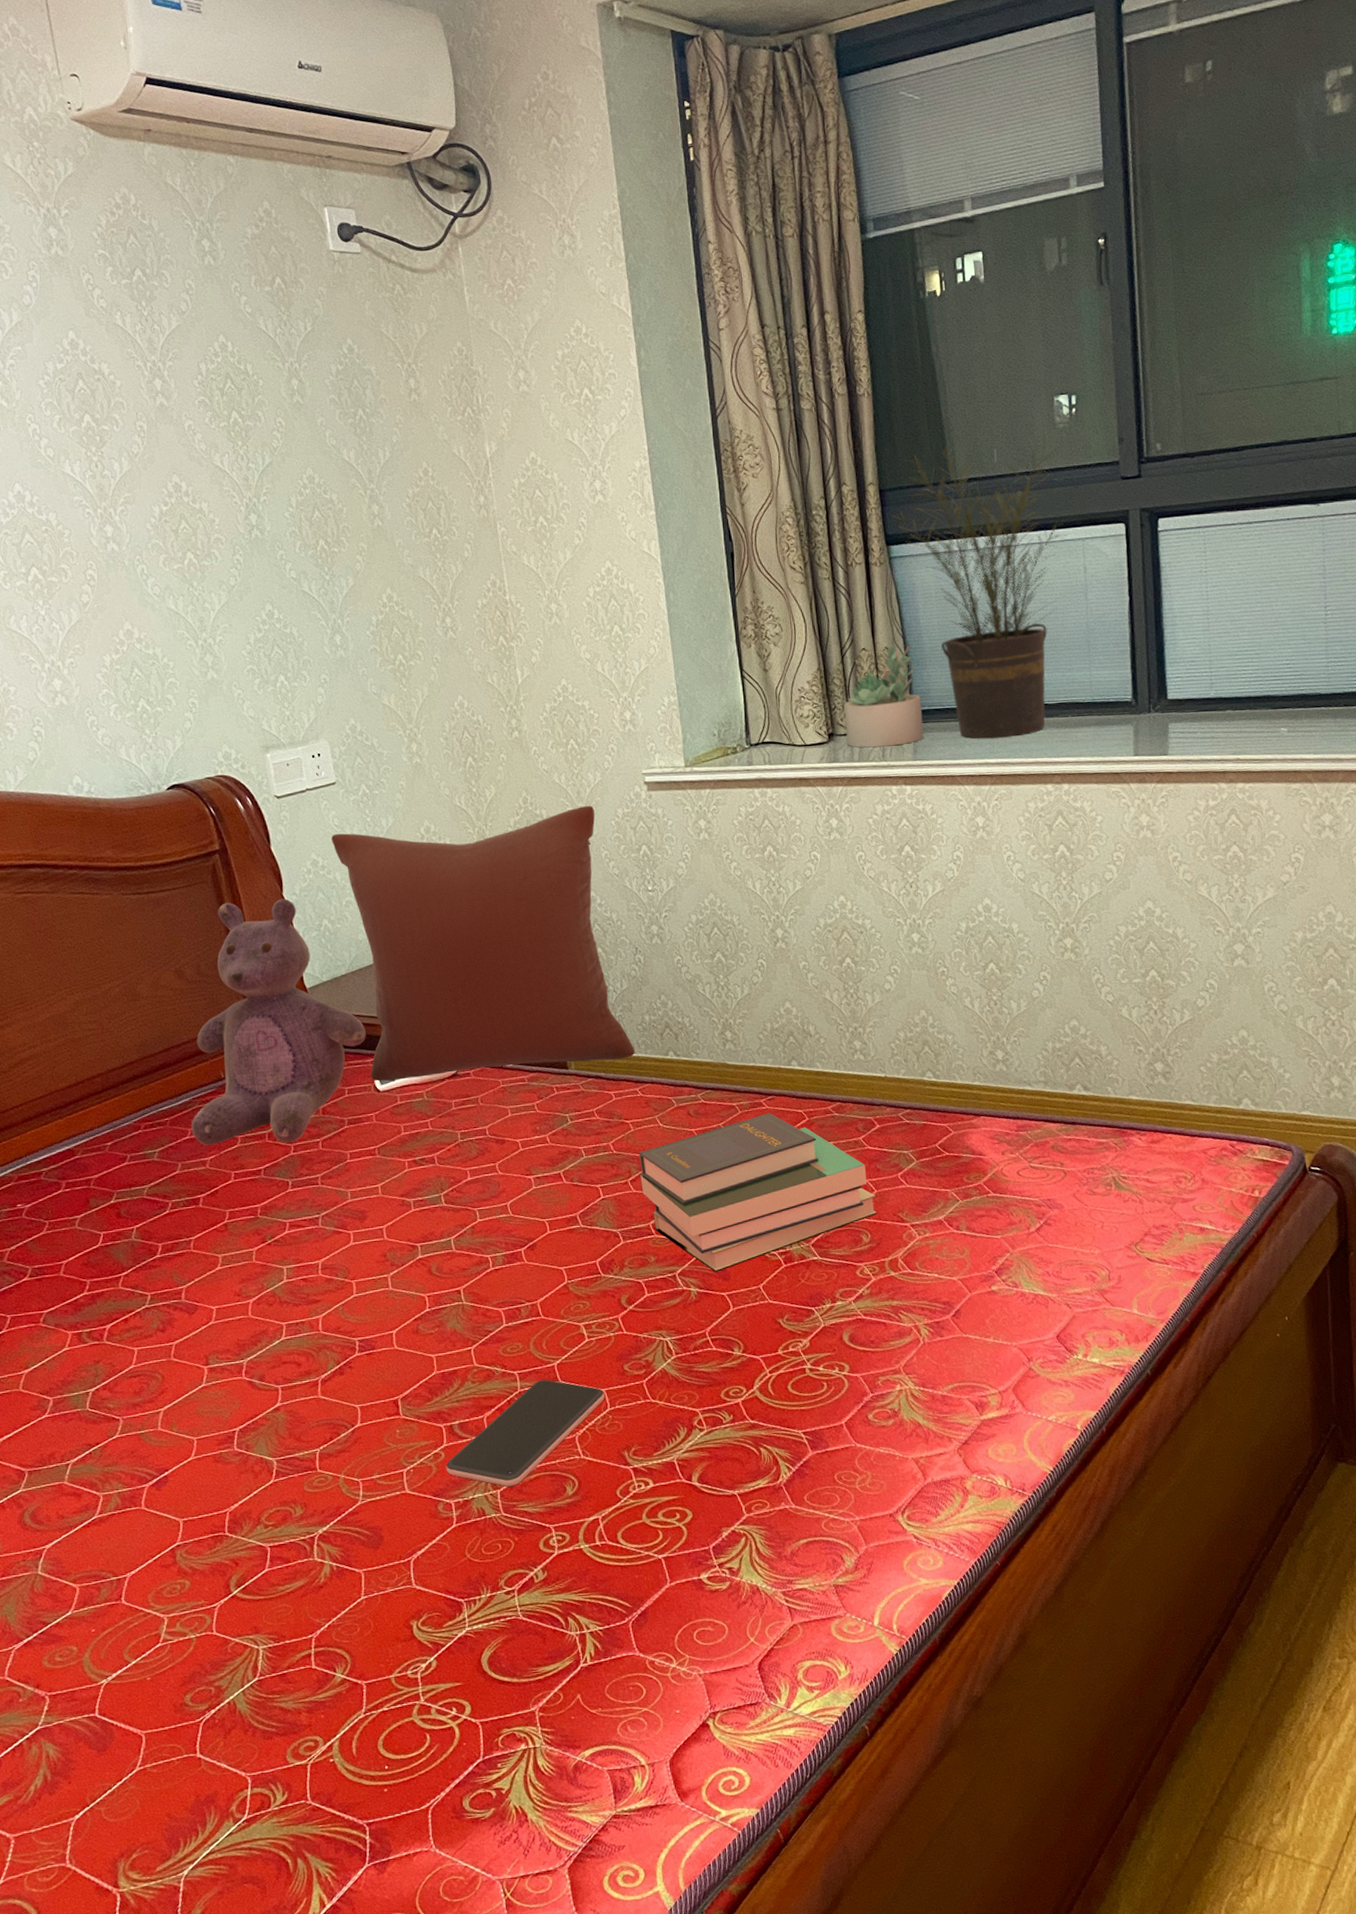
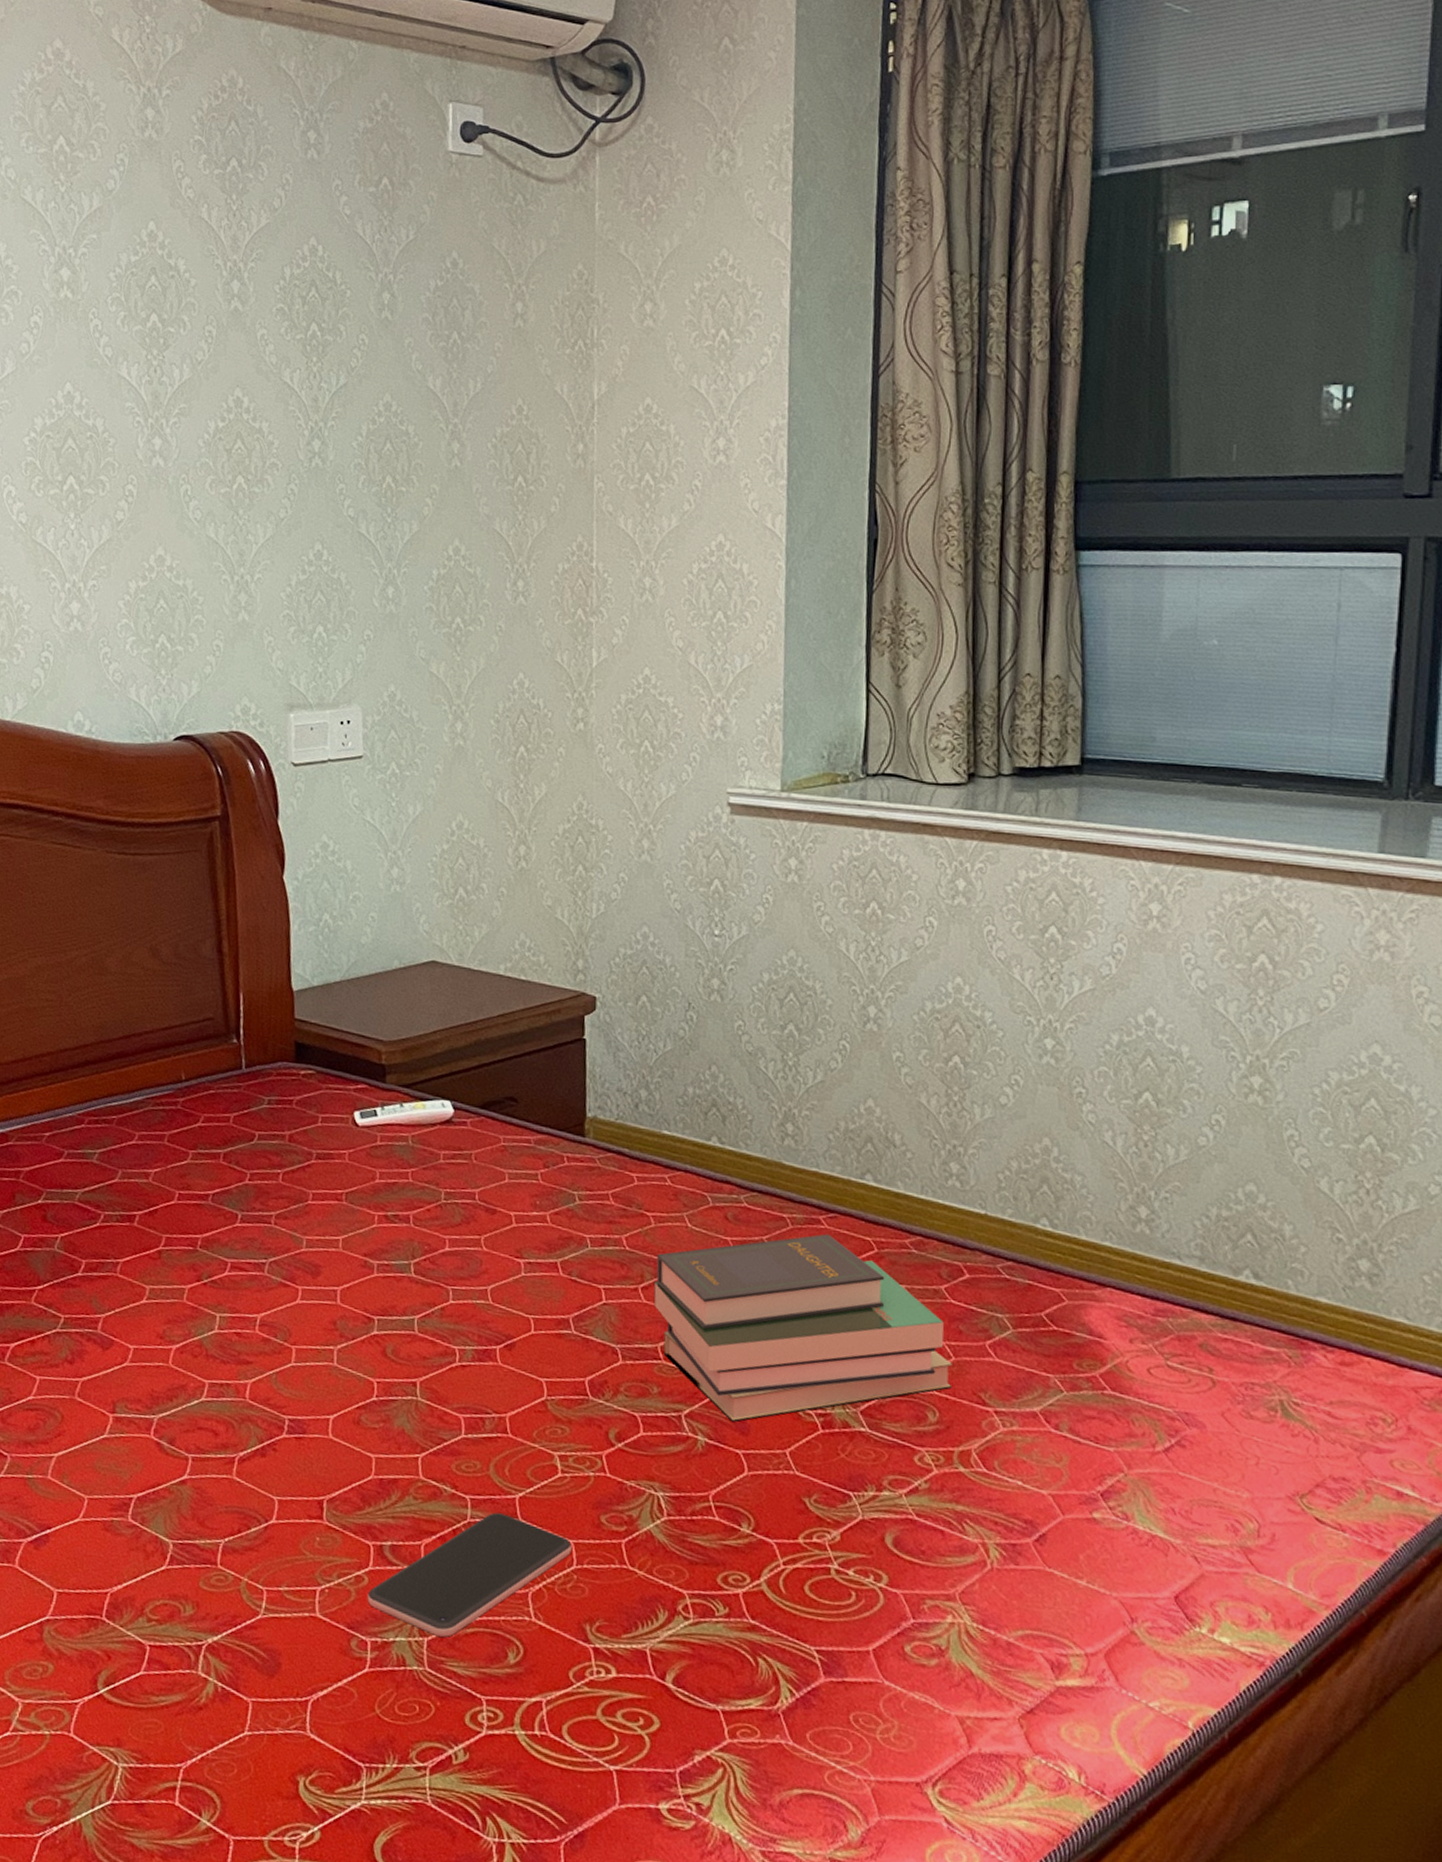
stuffed animal: present [191,899,366,1145] -> none [139,878,353,1169]
pillow: present [331,805,635,1082] -> none [348,816,670,1136]
succulent plant: present [843,644,924,748] -> none [991,670,1096,799]
potted plant: present [892,434,1063,739] -> none [1087,431,1322,807]

